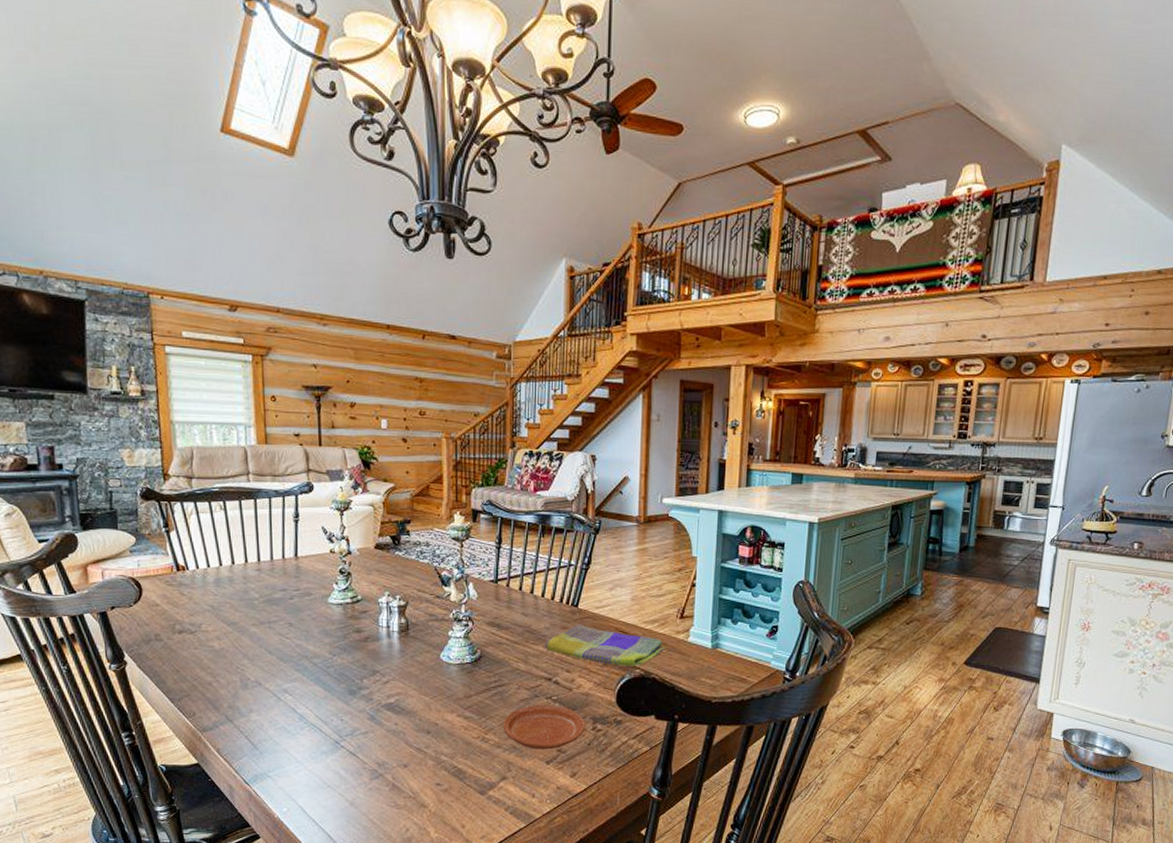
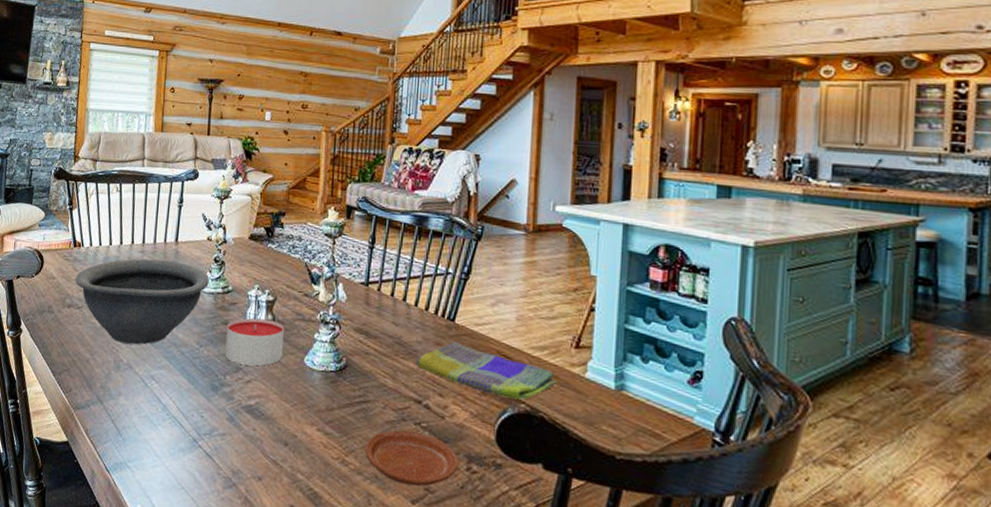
bowl: none [183,576,336,662] -> present [75,258,209,345]
candle: none [359,623,418,668] -> present [225,317,284,366]

